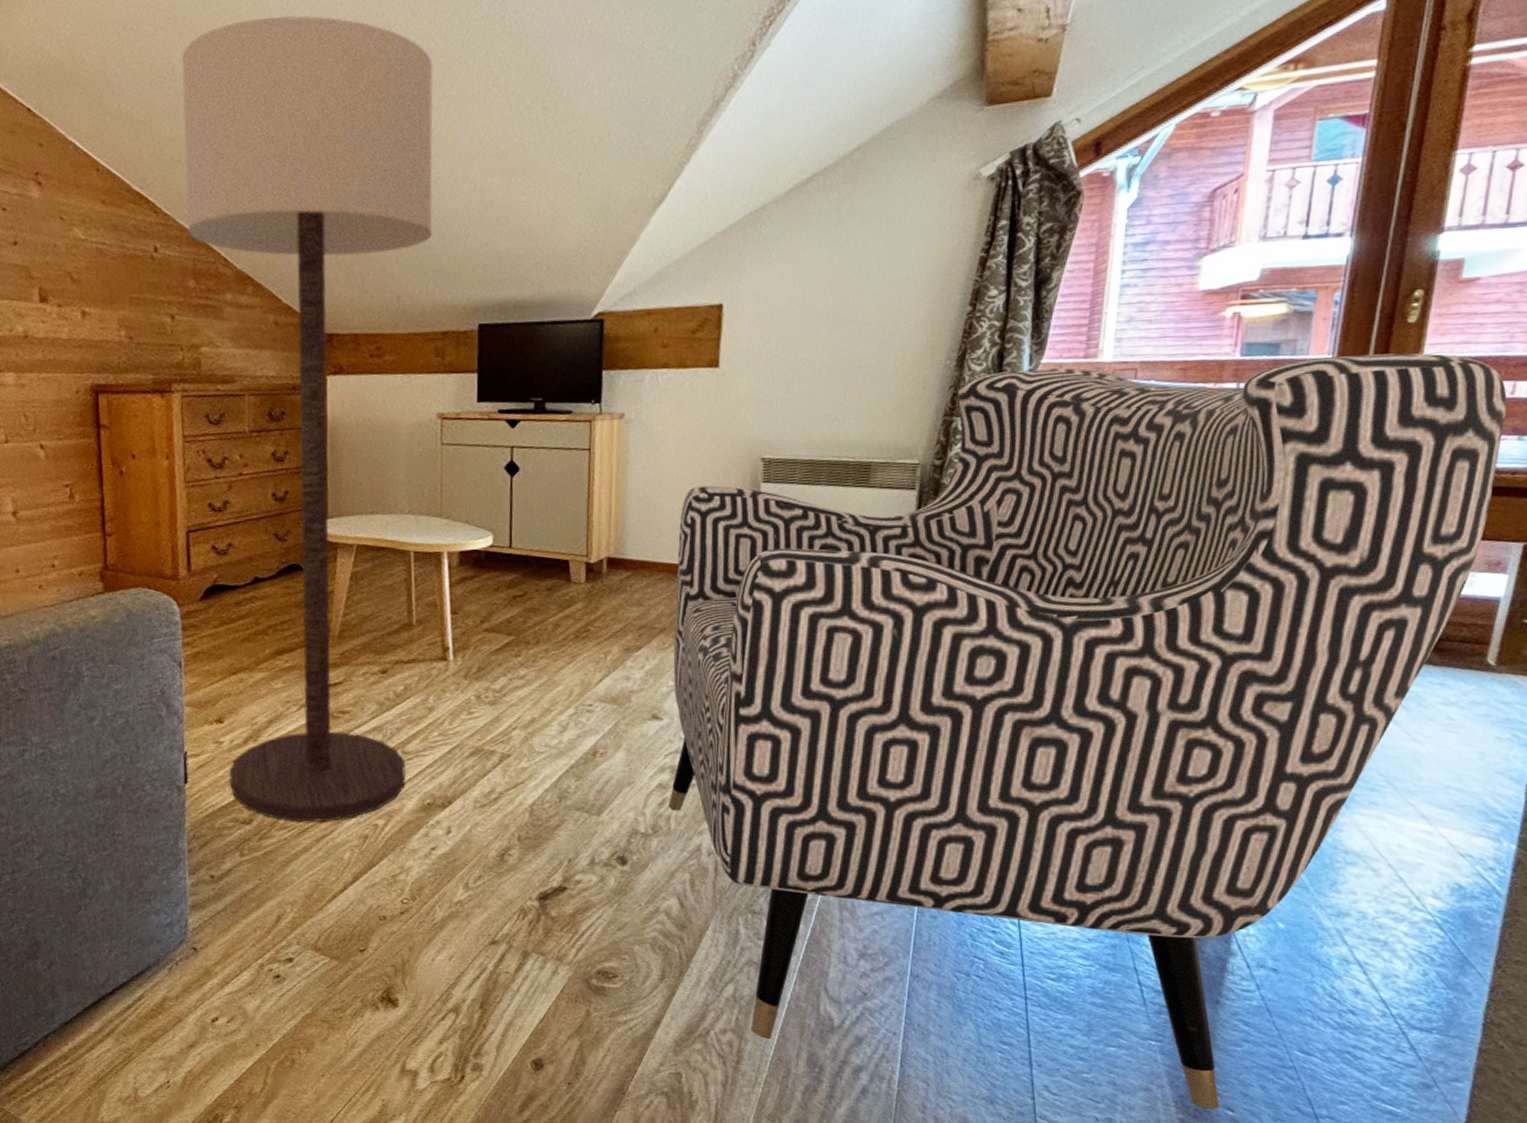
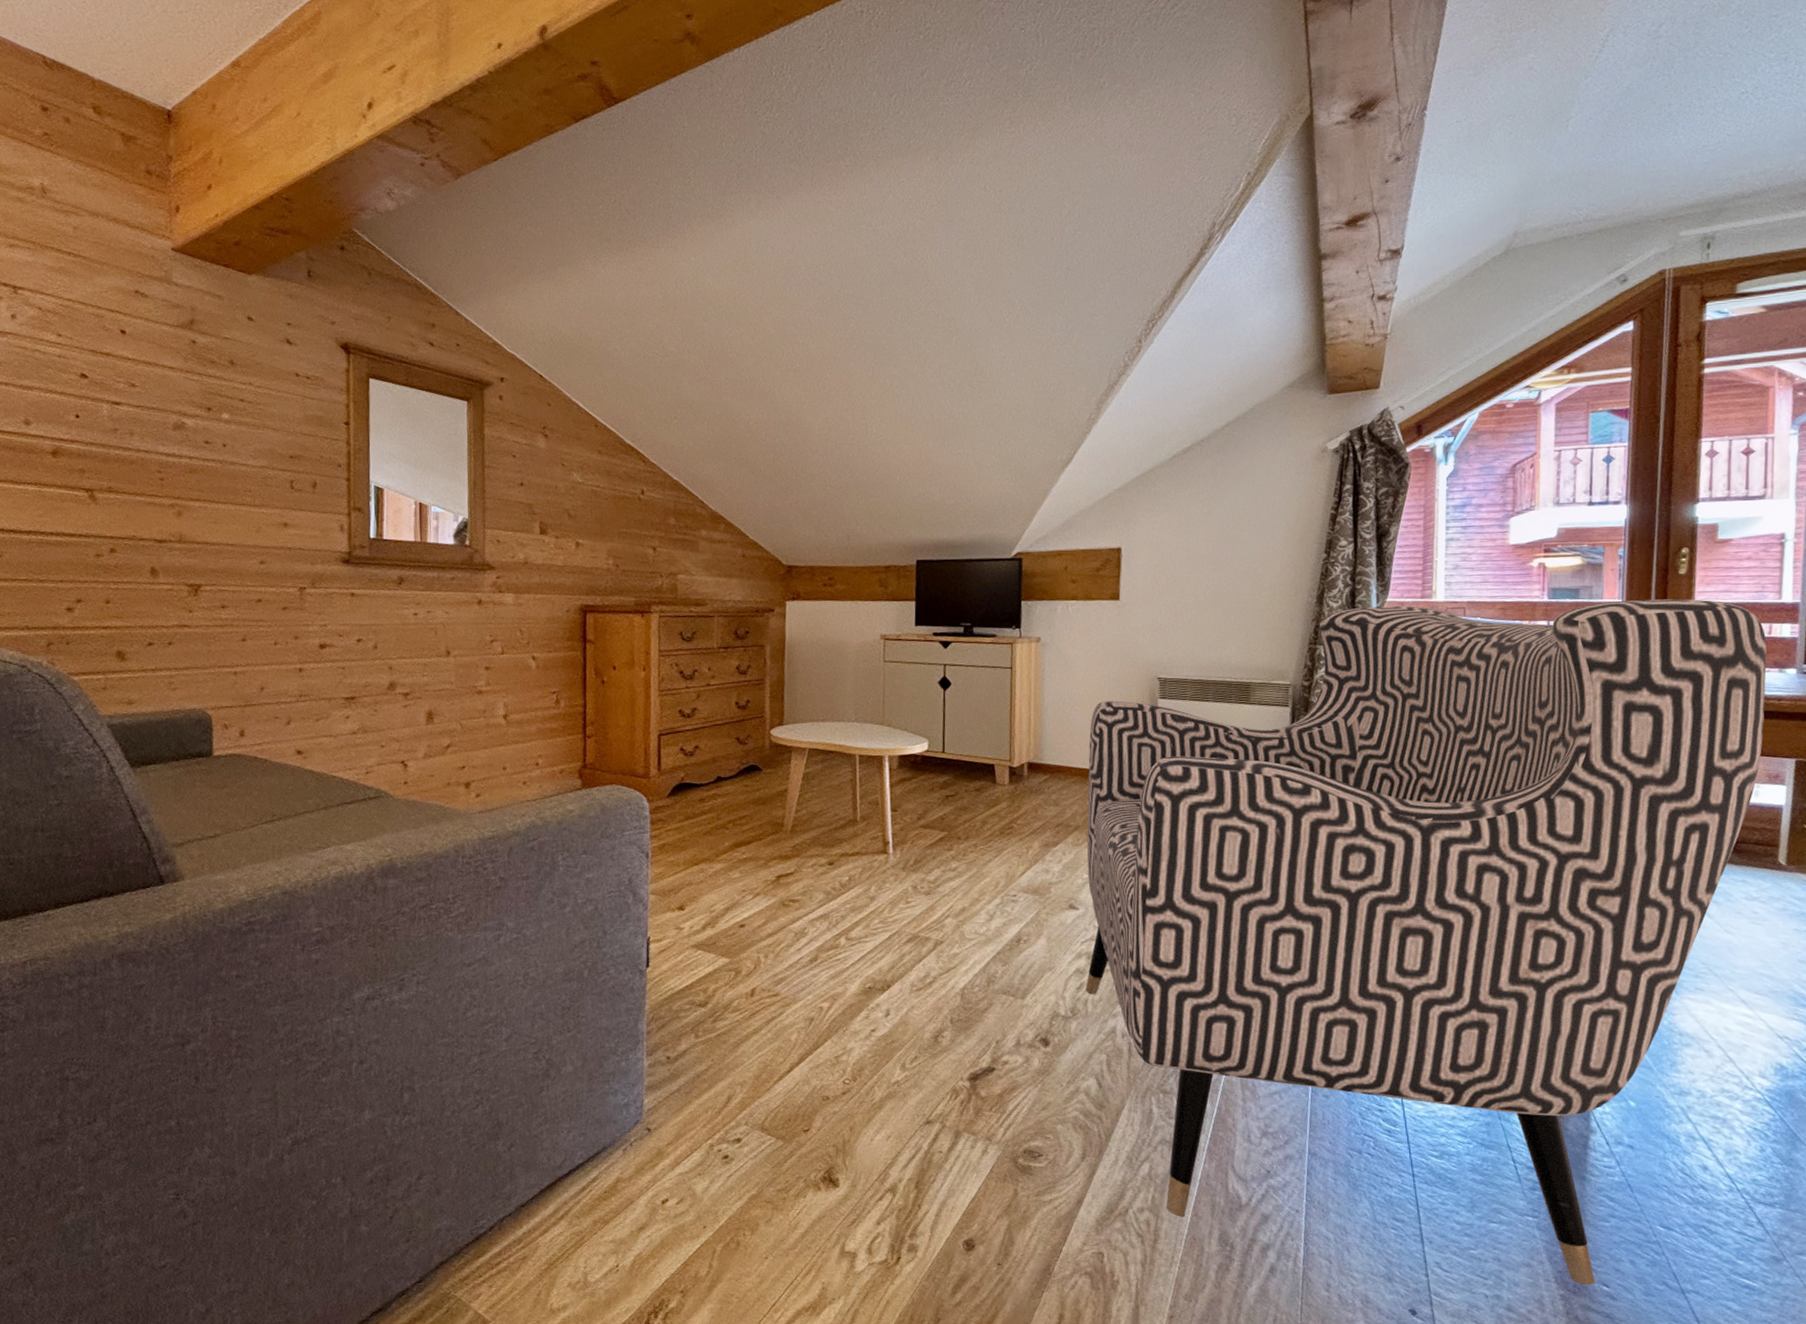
floor lamp: present [181,15,433,822] -> none [670,308,880,1005]

